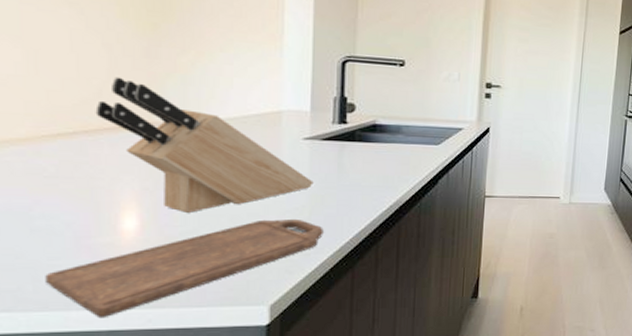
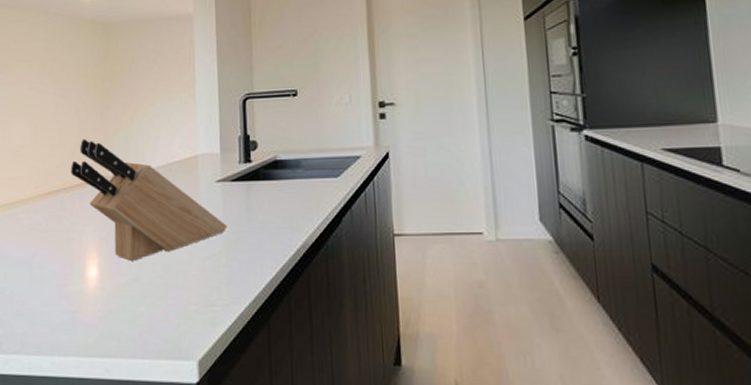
cutting board: present [45,218,324,319] -> none [40,265,239,365]

